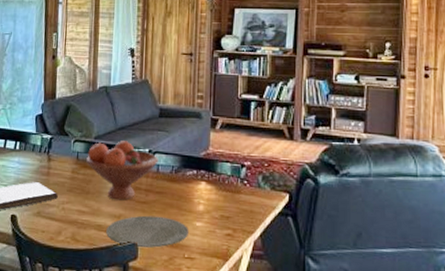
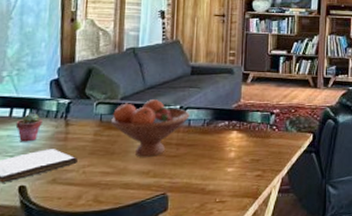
potted succulent: none [8,145,30,174] -> present [15,113,43,142]
plate: present [106,215,188,248] -> none [133,167,220,200]

